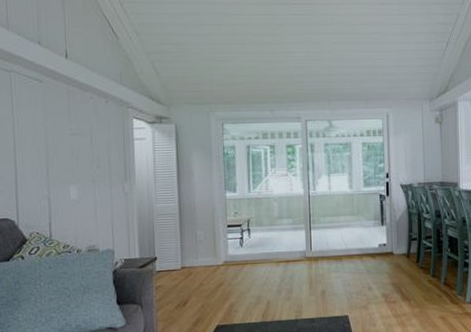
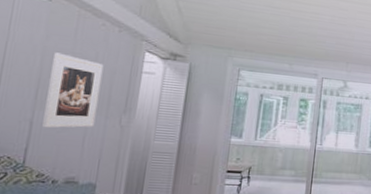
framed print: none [55,131,102,203] -> present [42,52,104,128]

